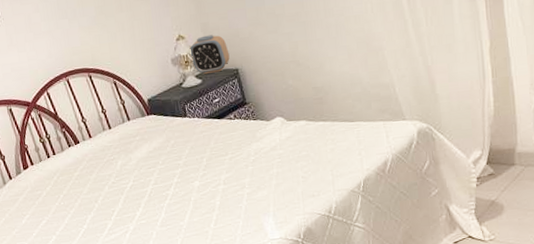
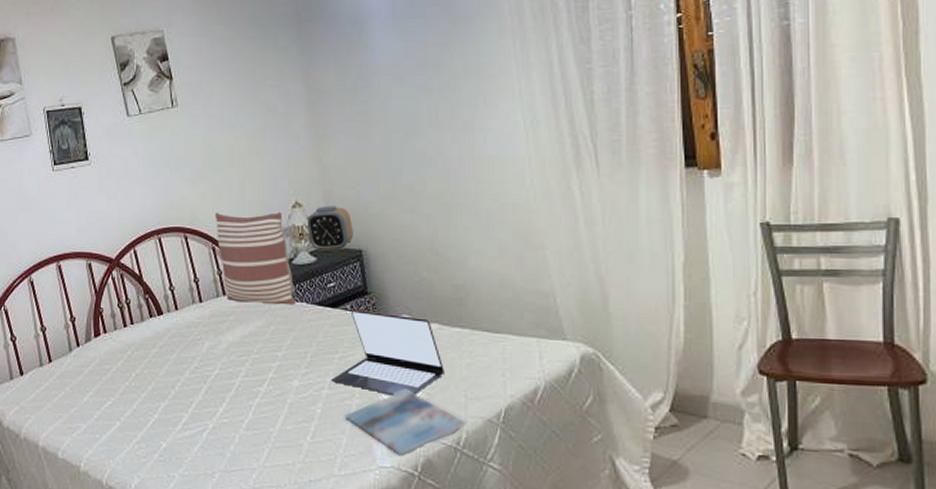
pillow: none [112,46,189,125] -> present [214,212,296,305]
laptop: none [225,117,315,182] -> present [331,309,446,395]
magazine: none [238,175,335,228] -> present [344,389,467,456]

